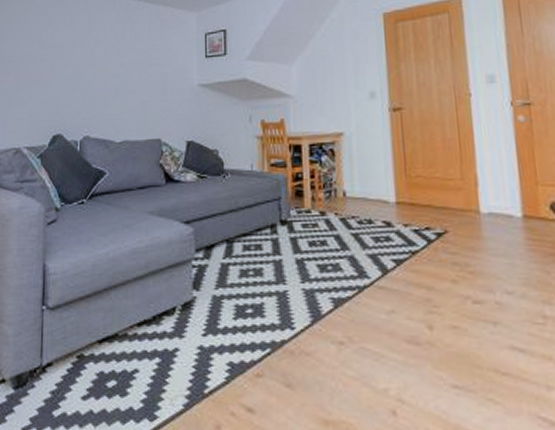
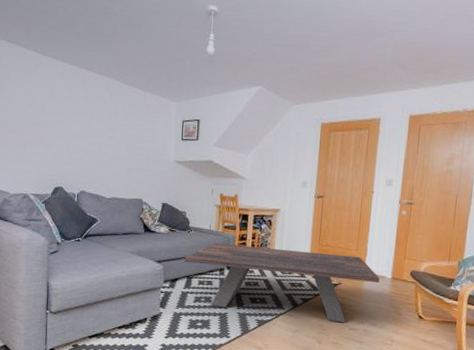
coffee table: none [222,188,506,294] -> present [185,242,380,323]

